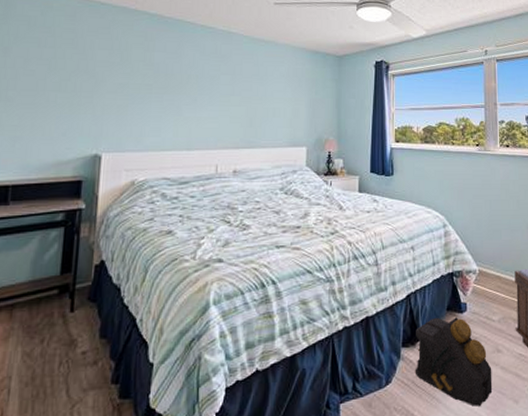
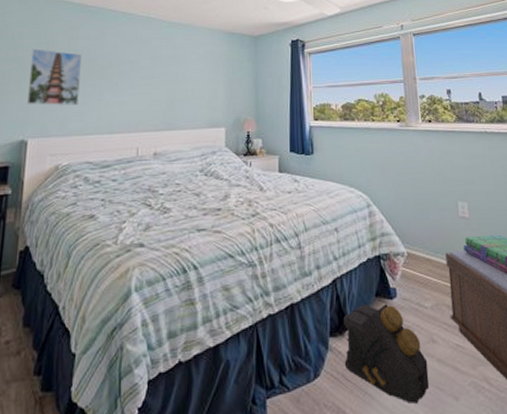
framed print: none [100,60,159,120] -> present [26,48,82,105]

